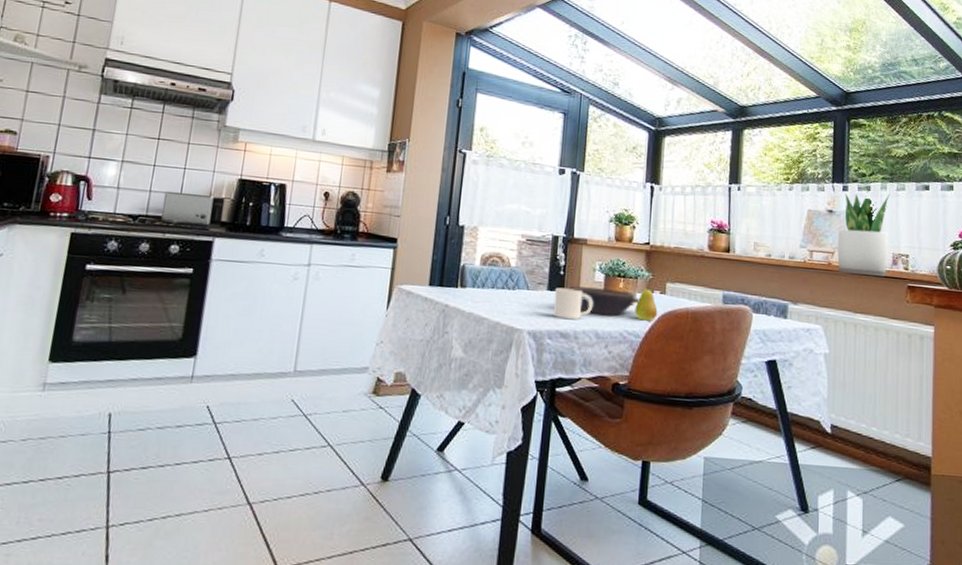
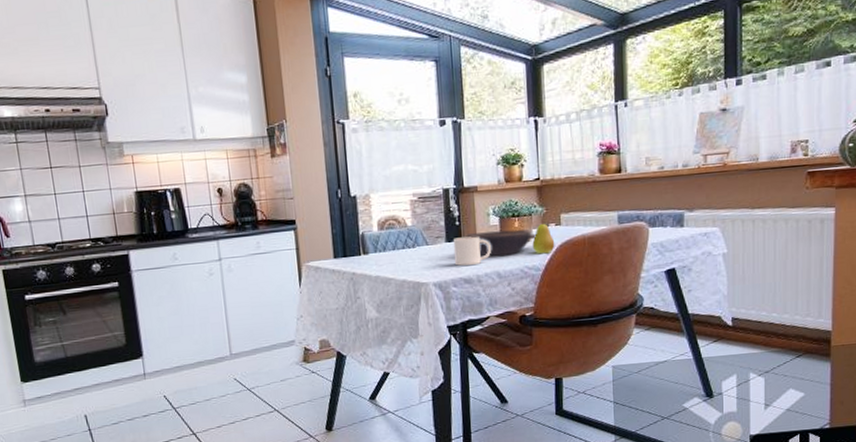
toaster: present [160,190,225,230] -> none [71,212,132,248]
planter: present [837,189,891,277] -> none [732,78,788,172]

